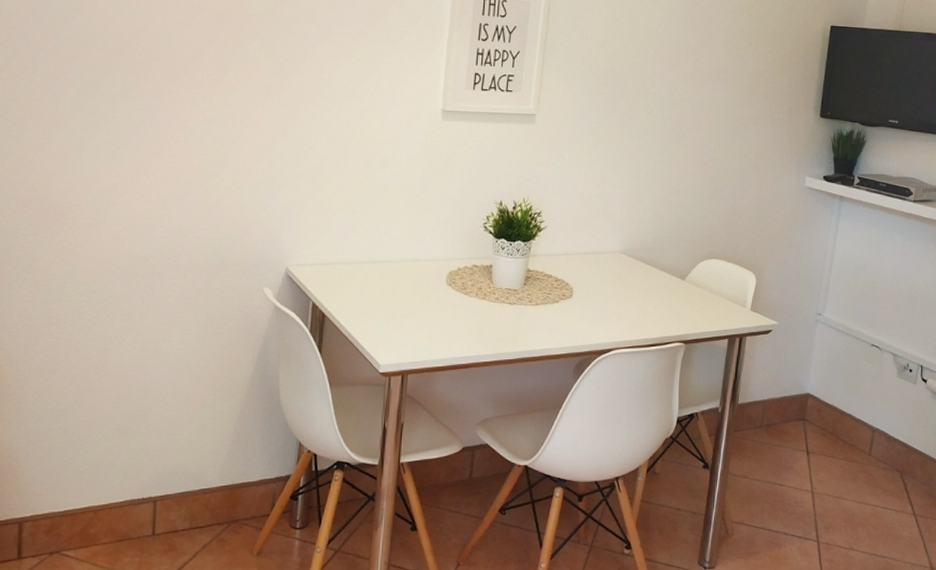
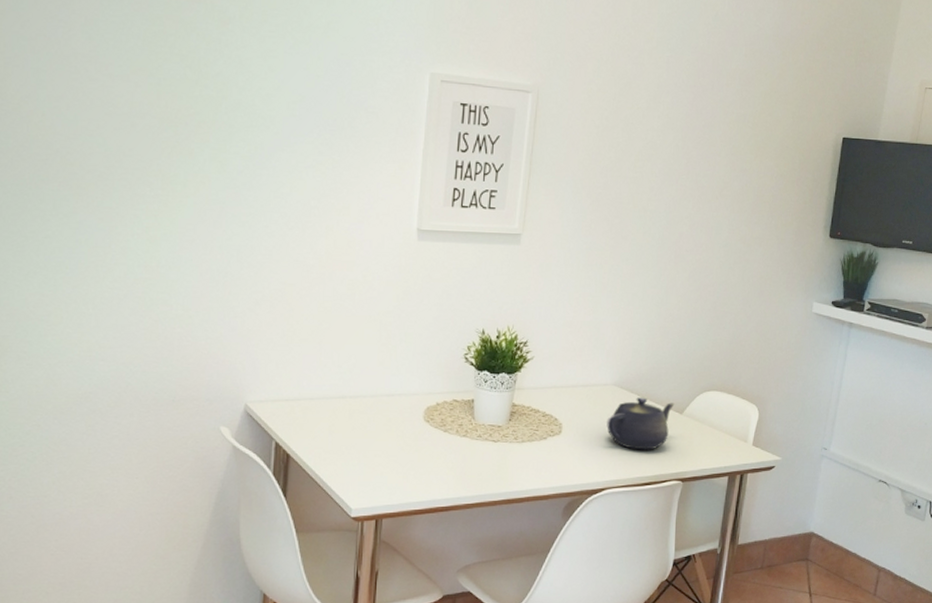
teapot: none [614,264,677,314] -> present [606,397,675,450]

